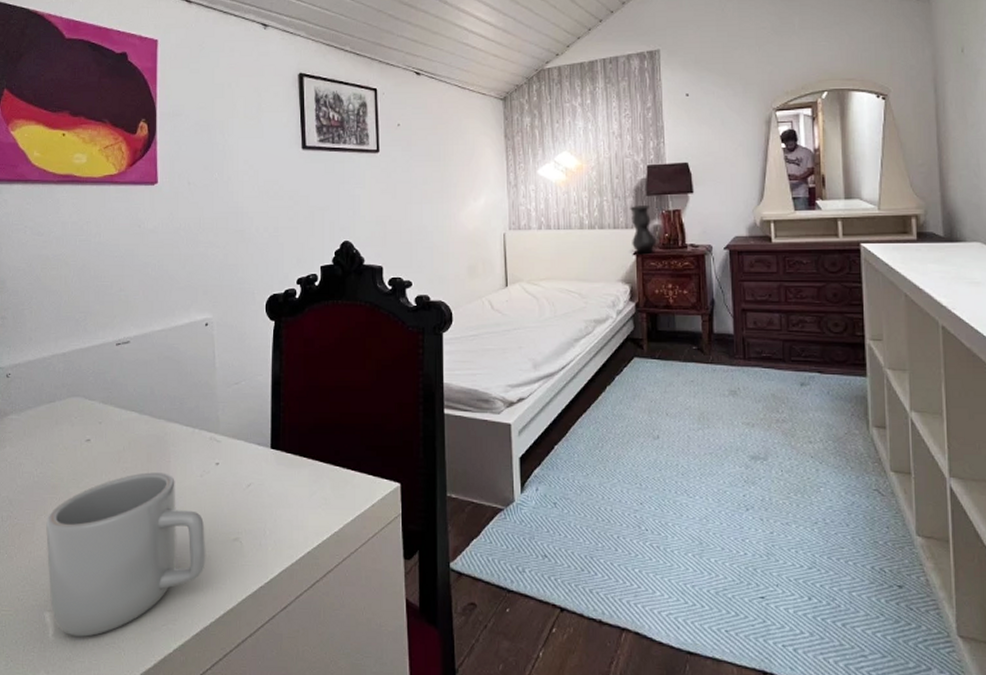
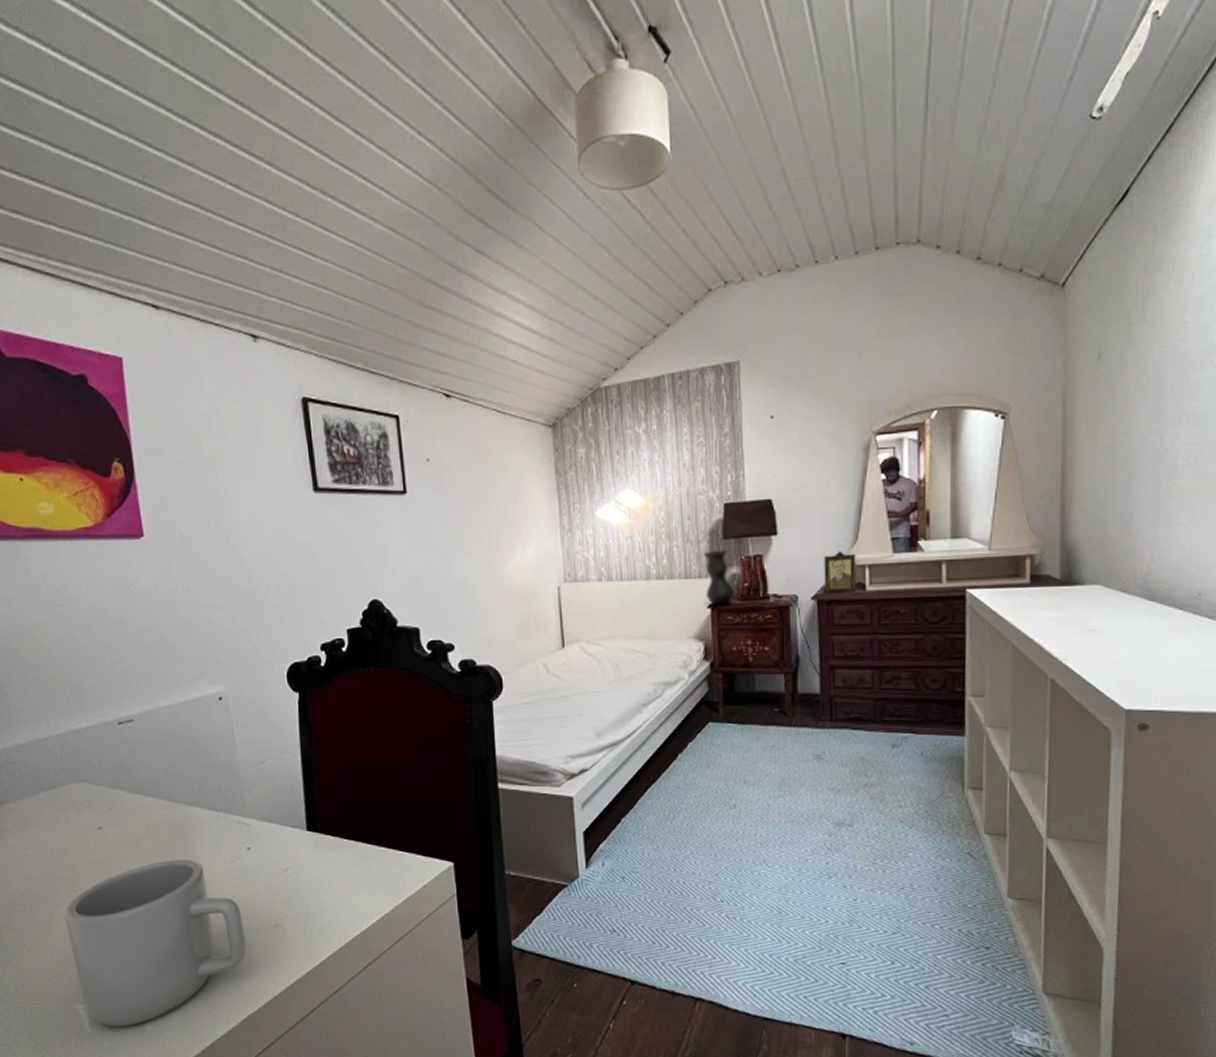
photo frame: none [734,207,763,245] -> present [824,550,856,594]

